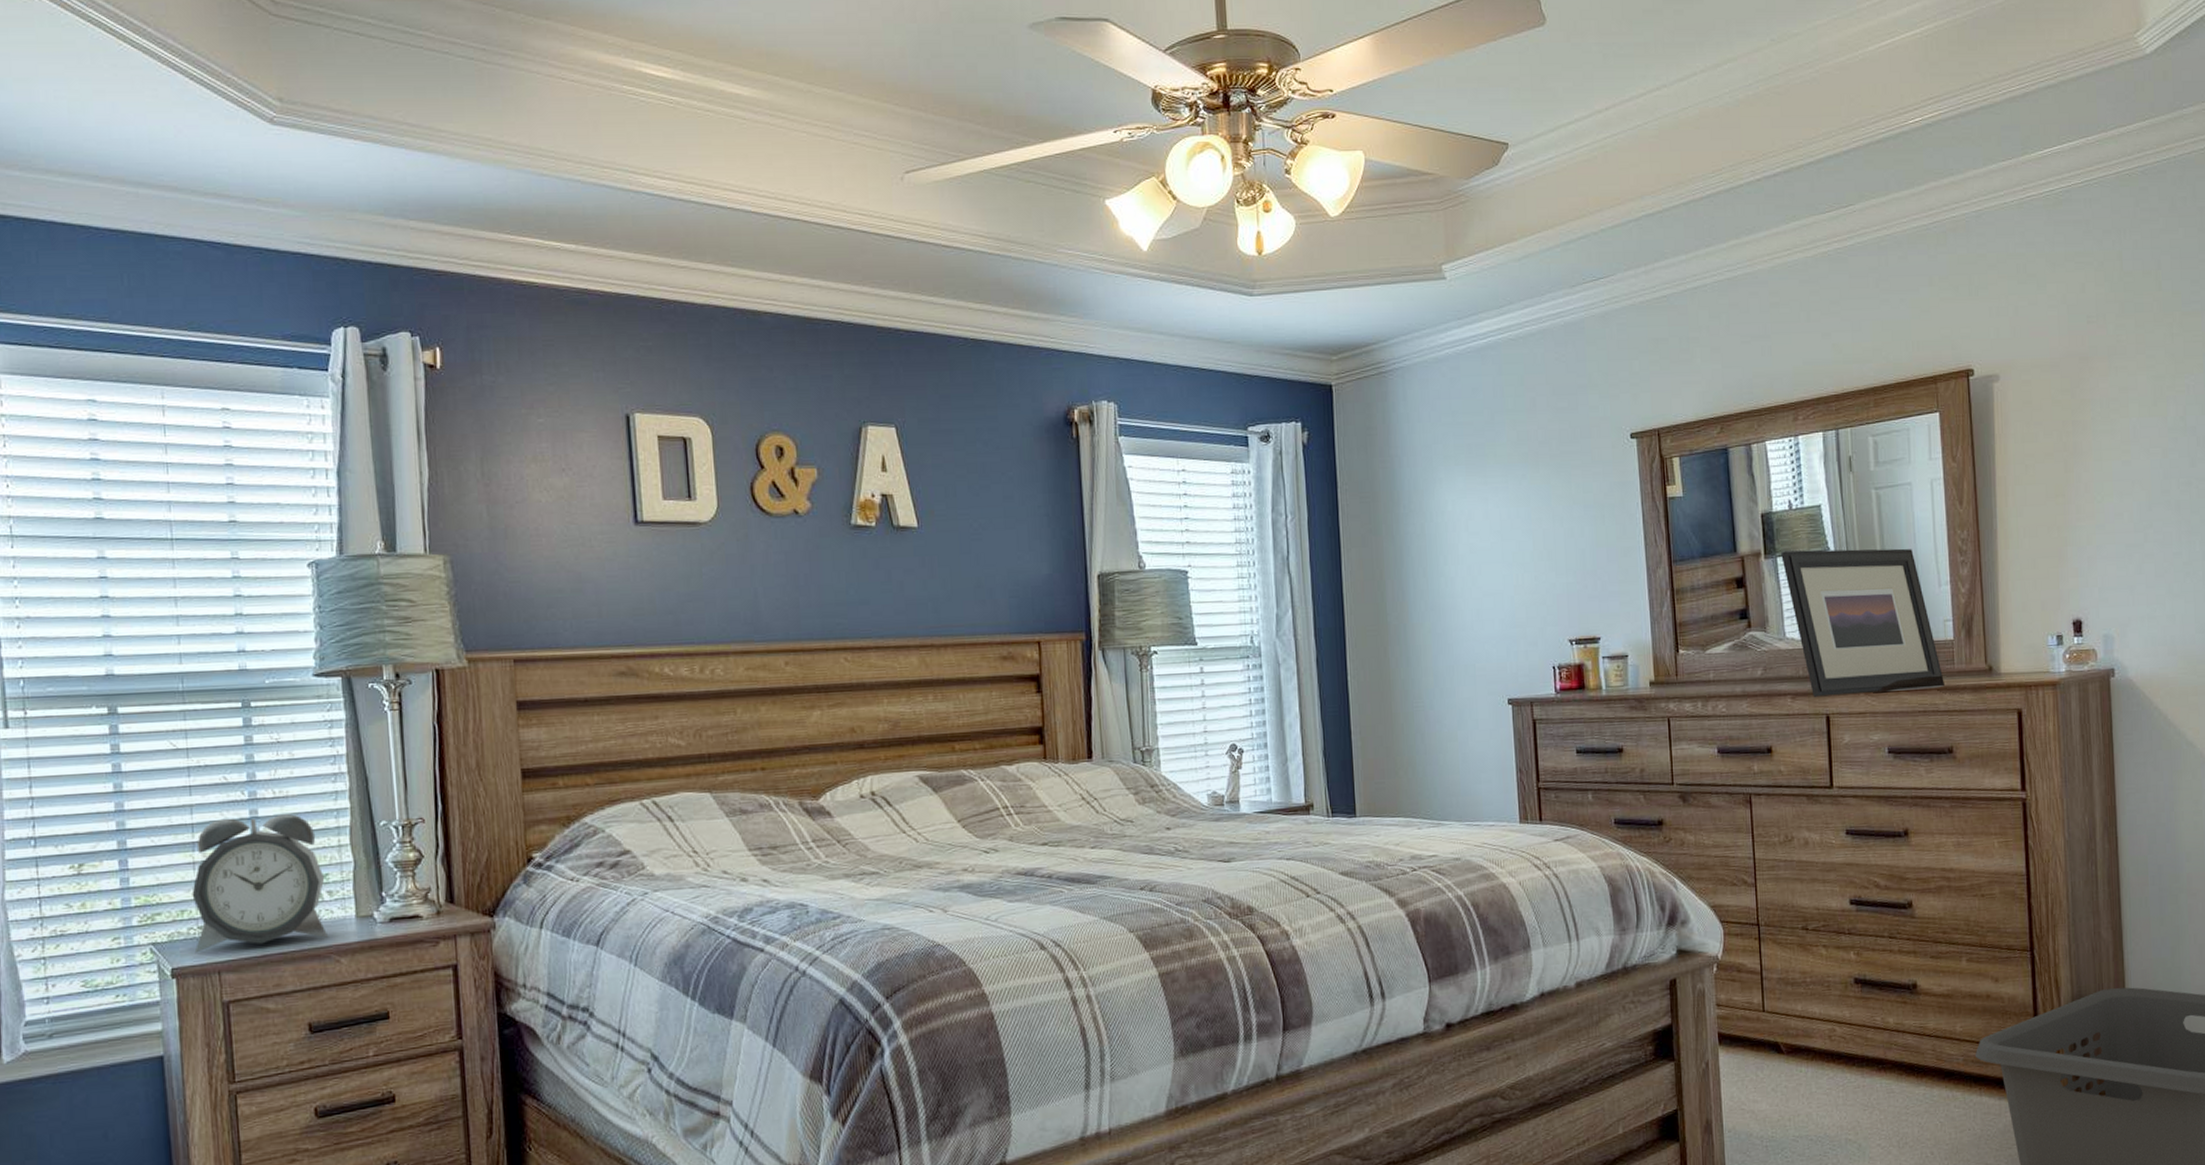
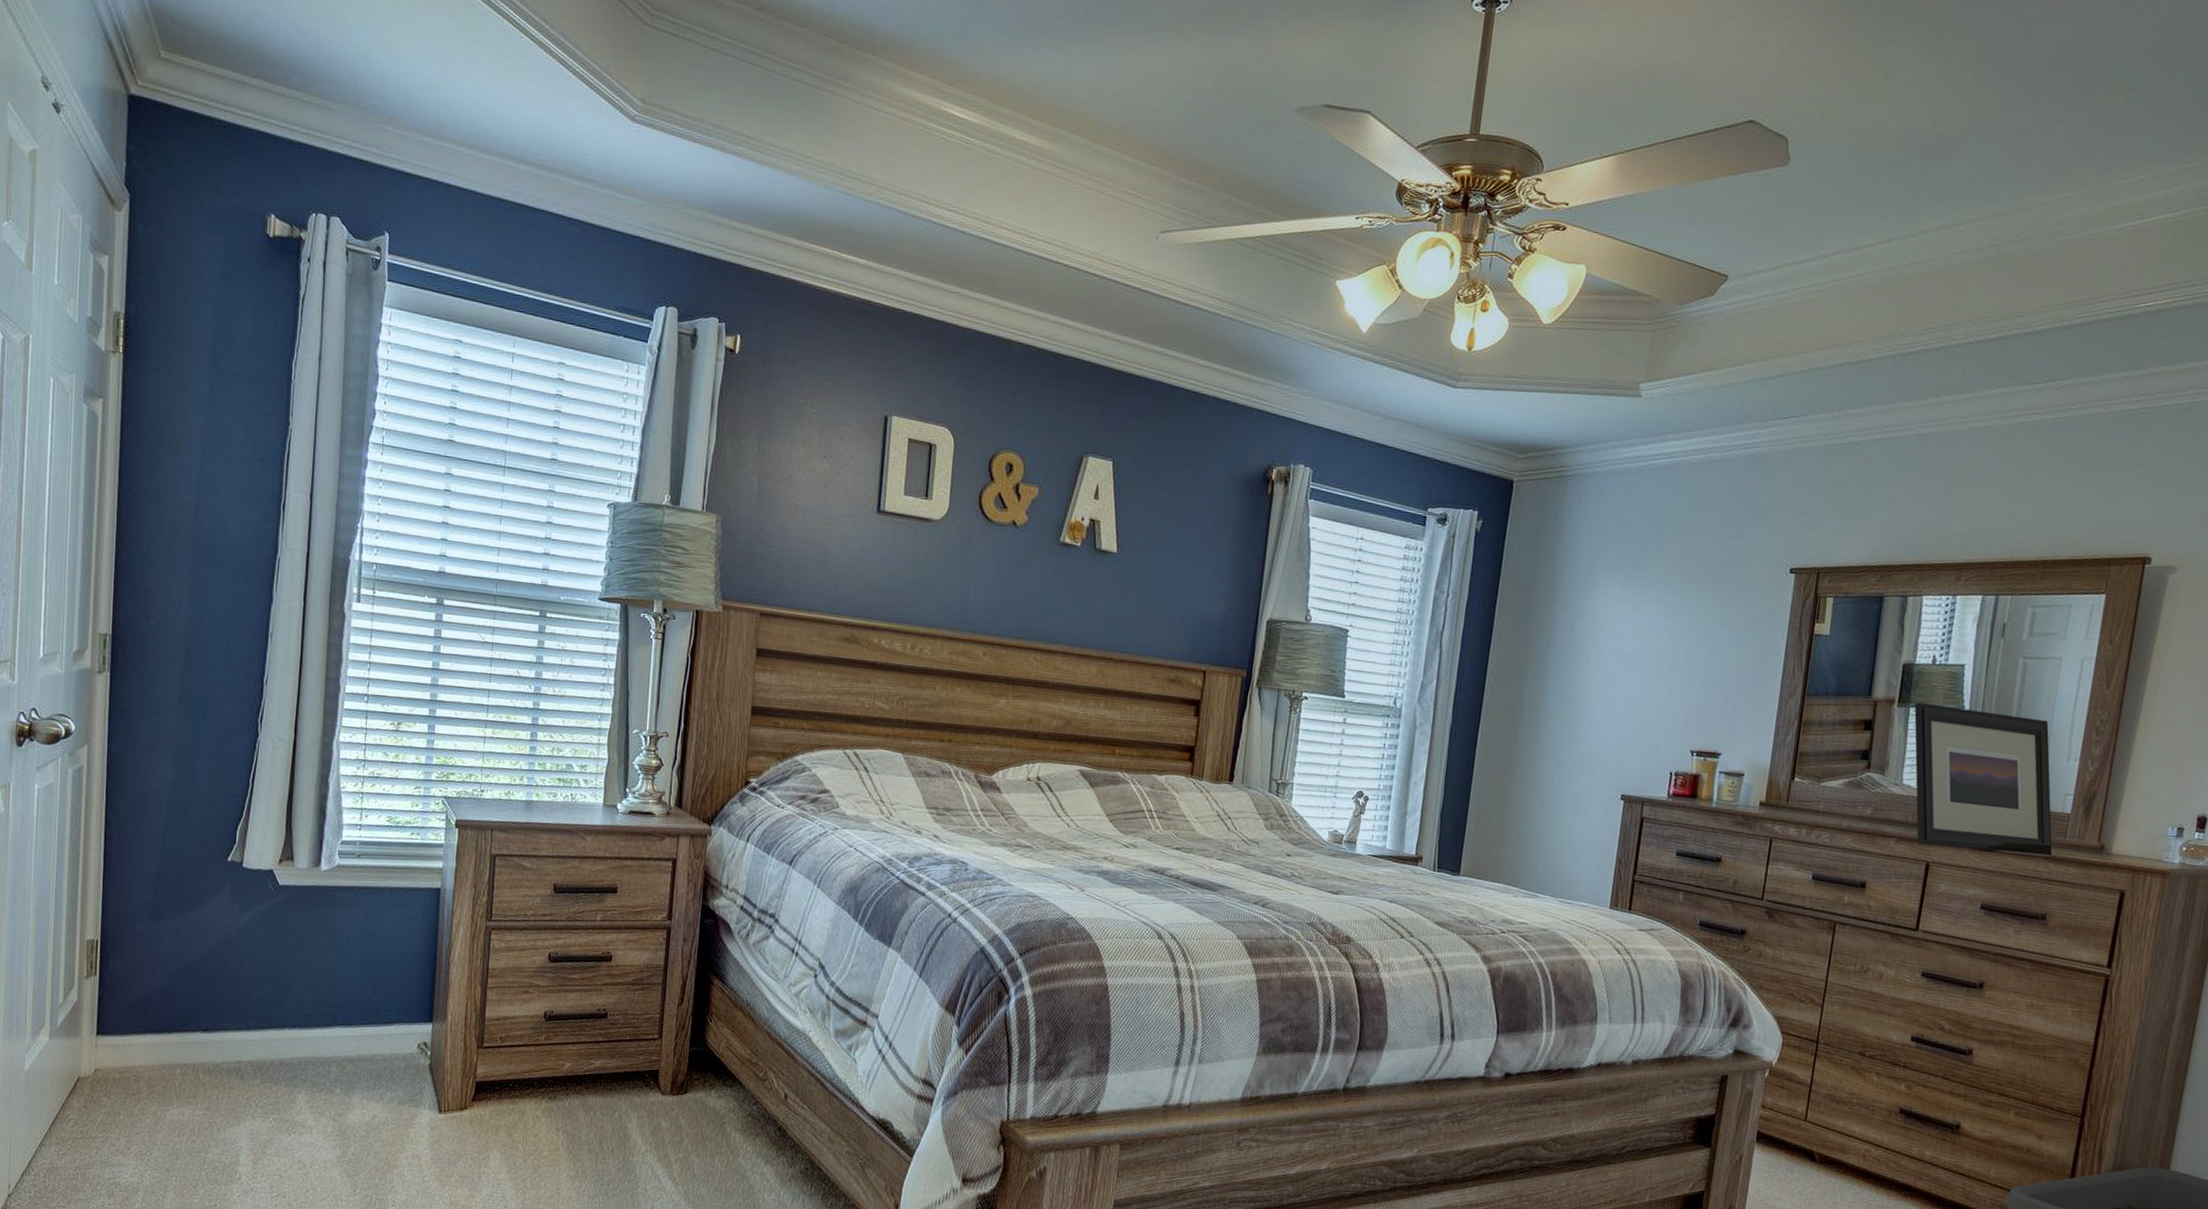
alarm clock: present [192,814,329,953] -> none [475,705,584,818]

